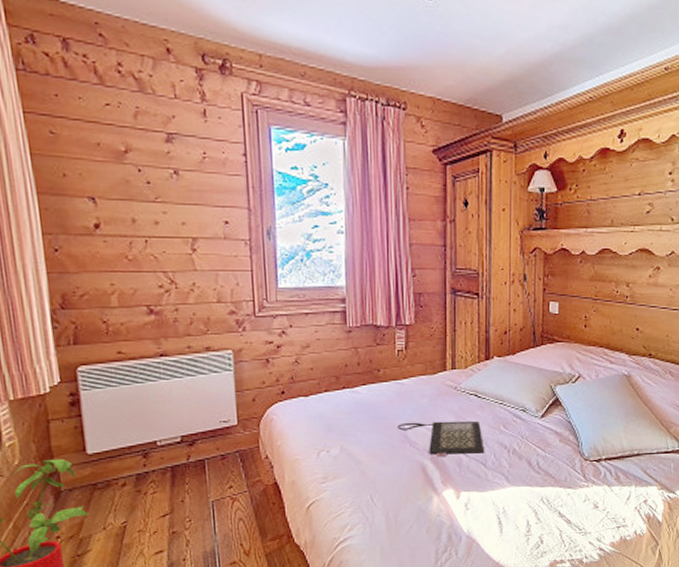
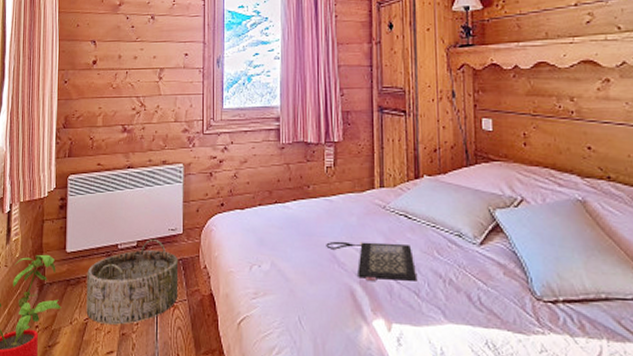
basket: none [118,432,237,525] -> present [86,238,179,325]

